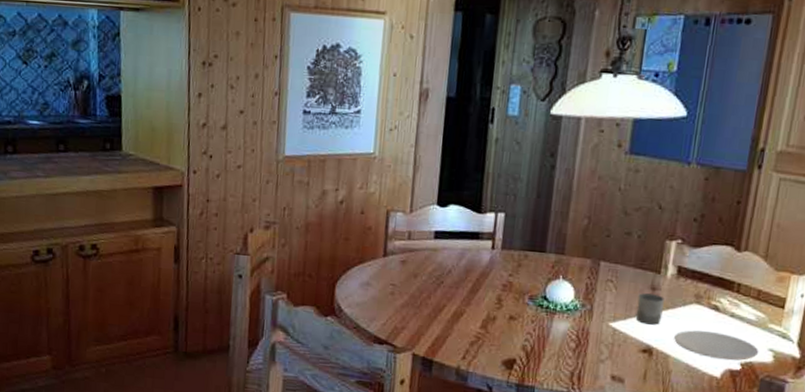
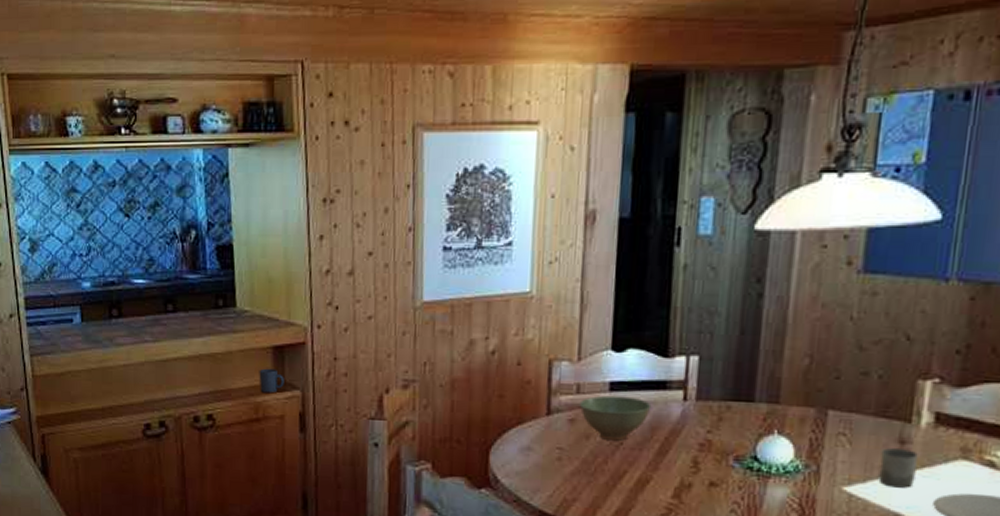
mug: none [139,206,162,229] -> present [259,368,284,395]
bowl: none [409,242,467,280] -> present [579,395,652,441]

